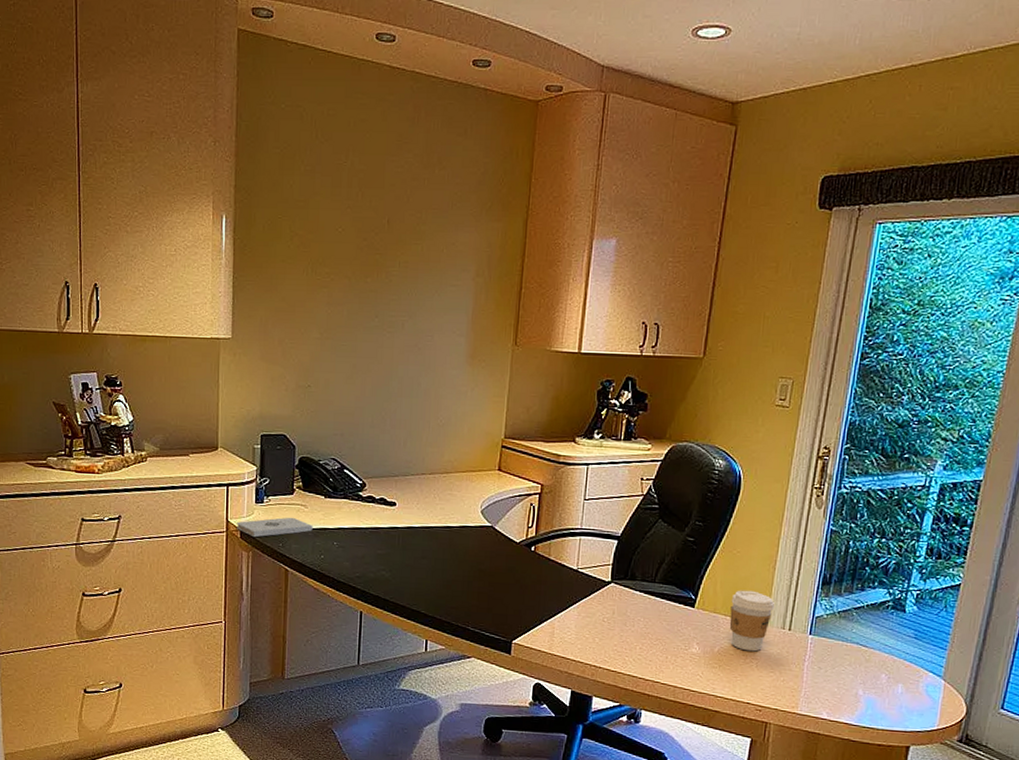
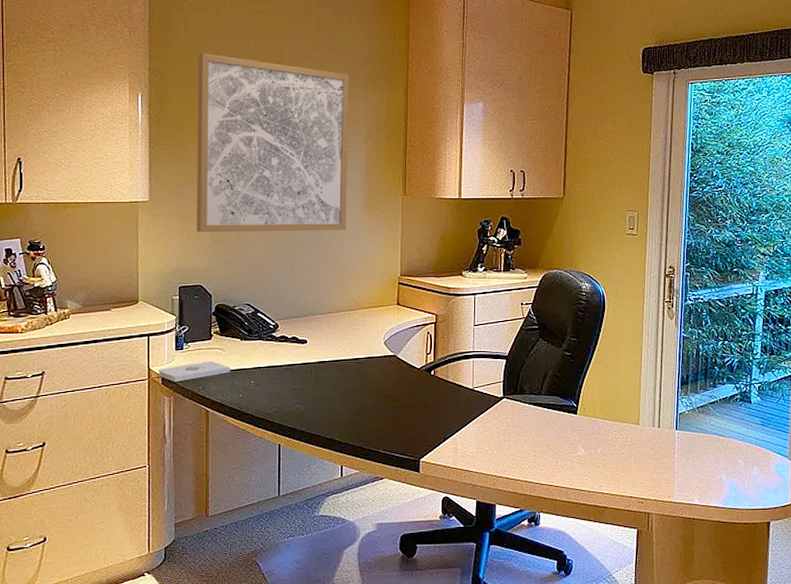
wall art: none [282,169,460,382] -> present [197,53,349,233]
coffee cup: present [729,590,774,652] -> none [607,395,644,450]

